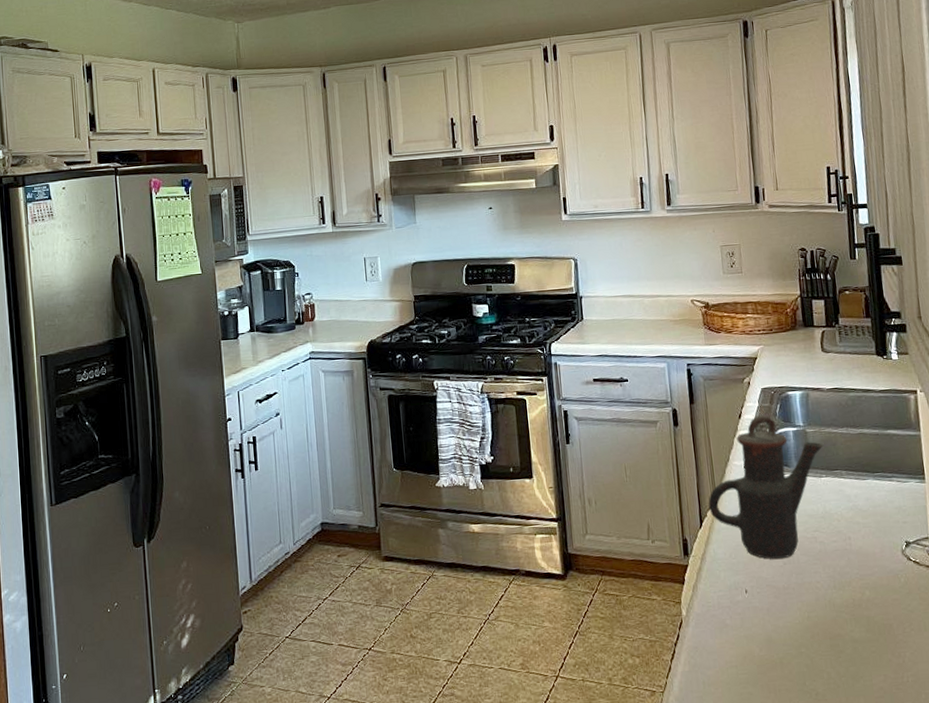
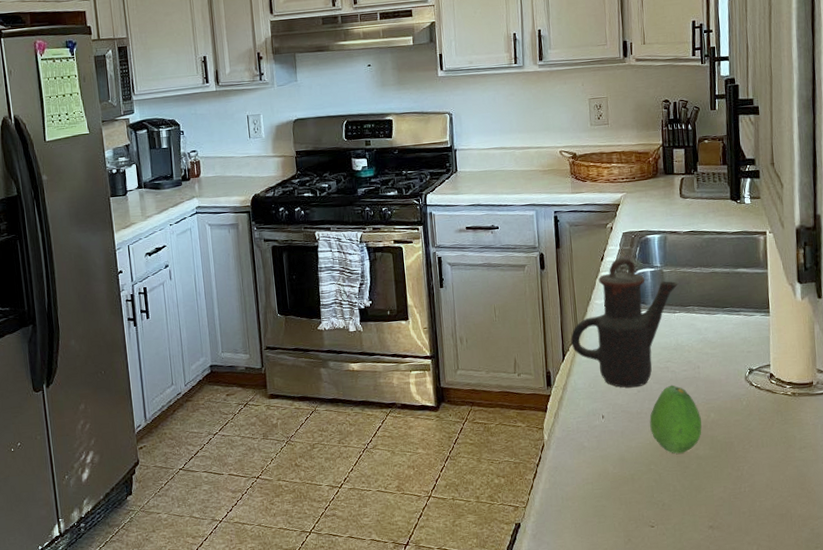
fruit: none [798,557,857,636] -> present [649,385,702,454]

